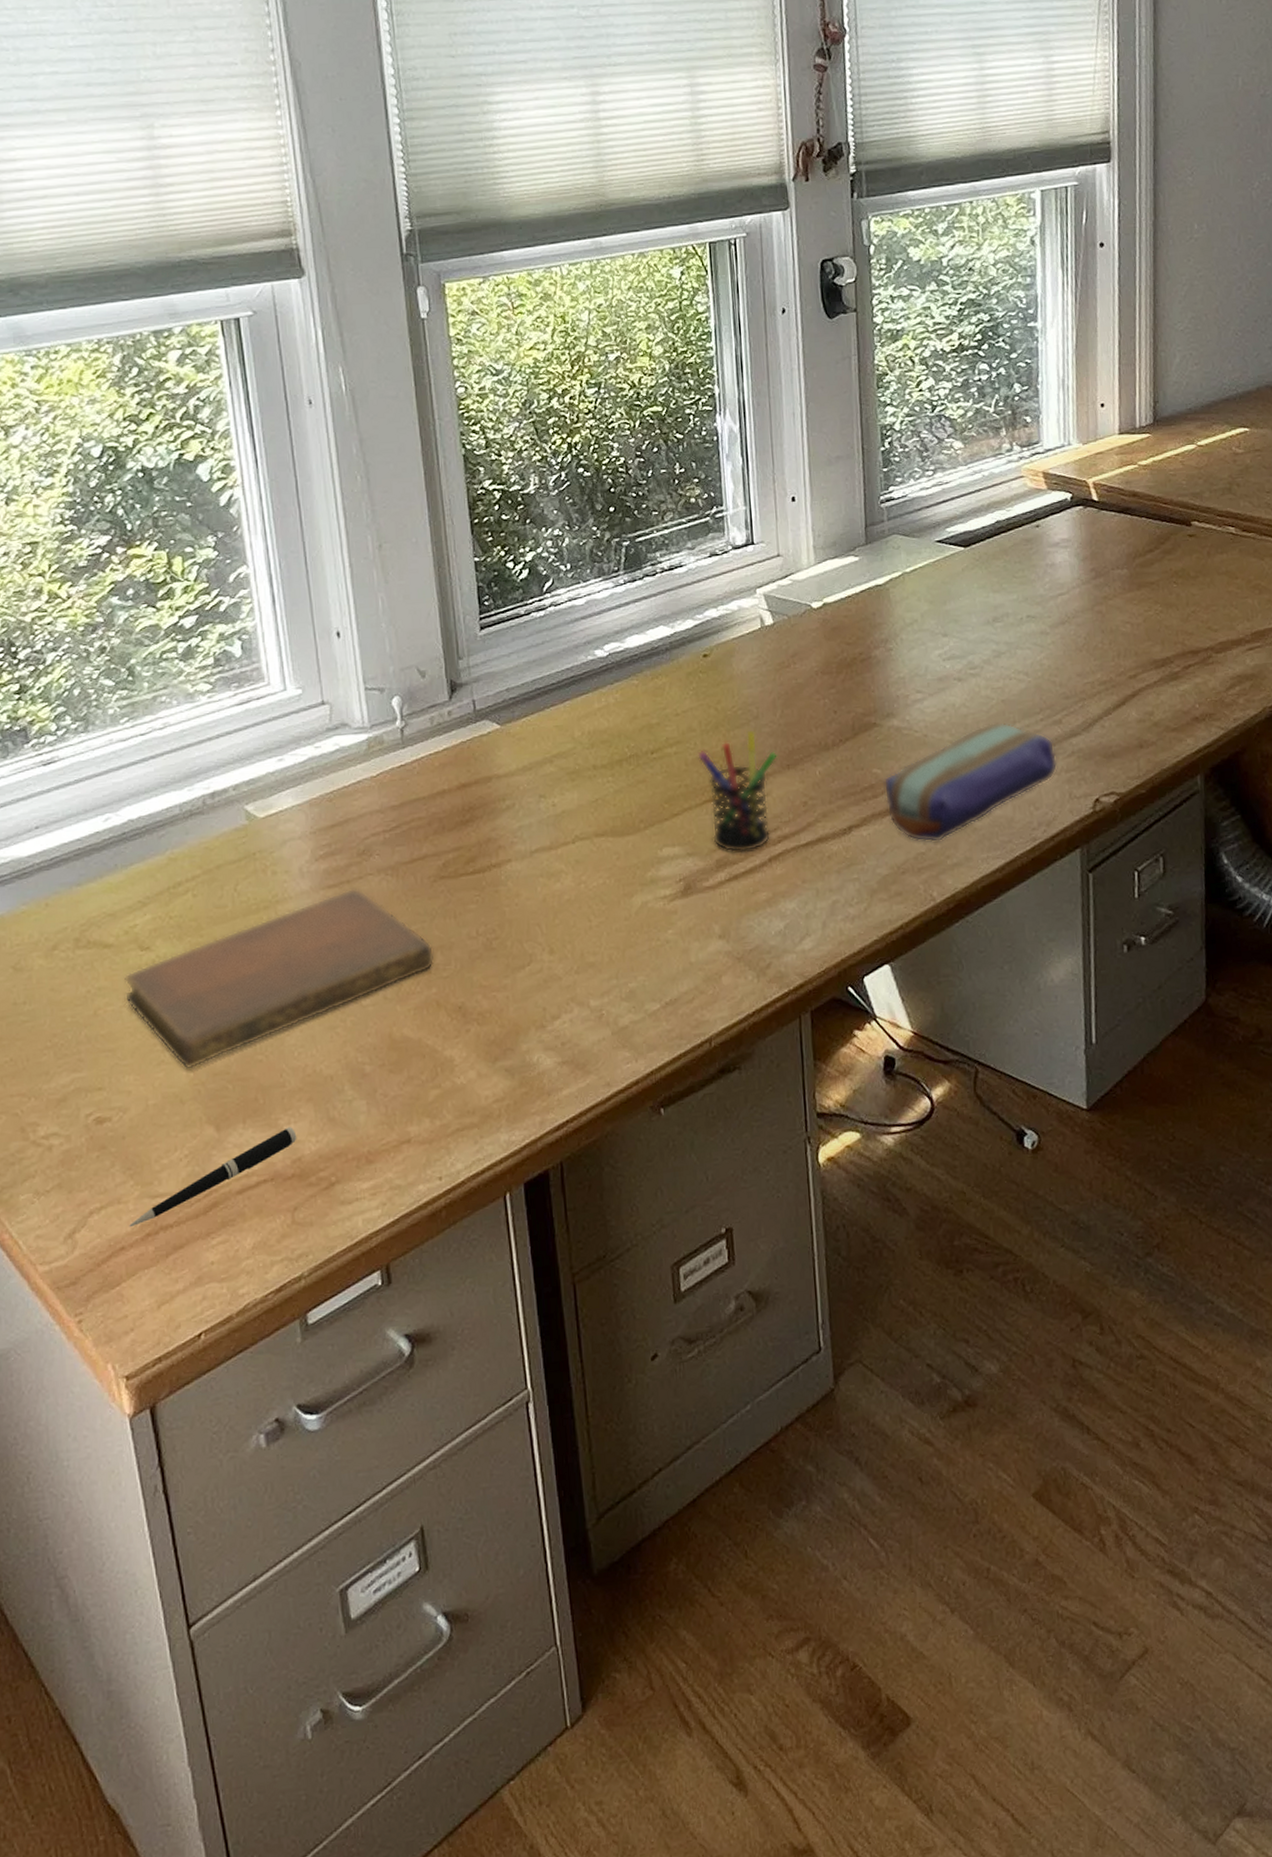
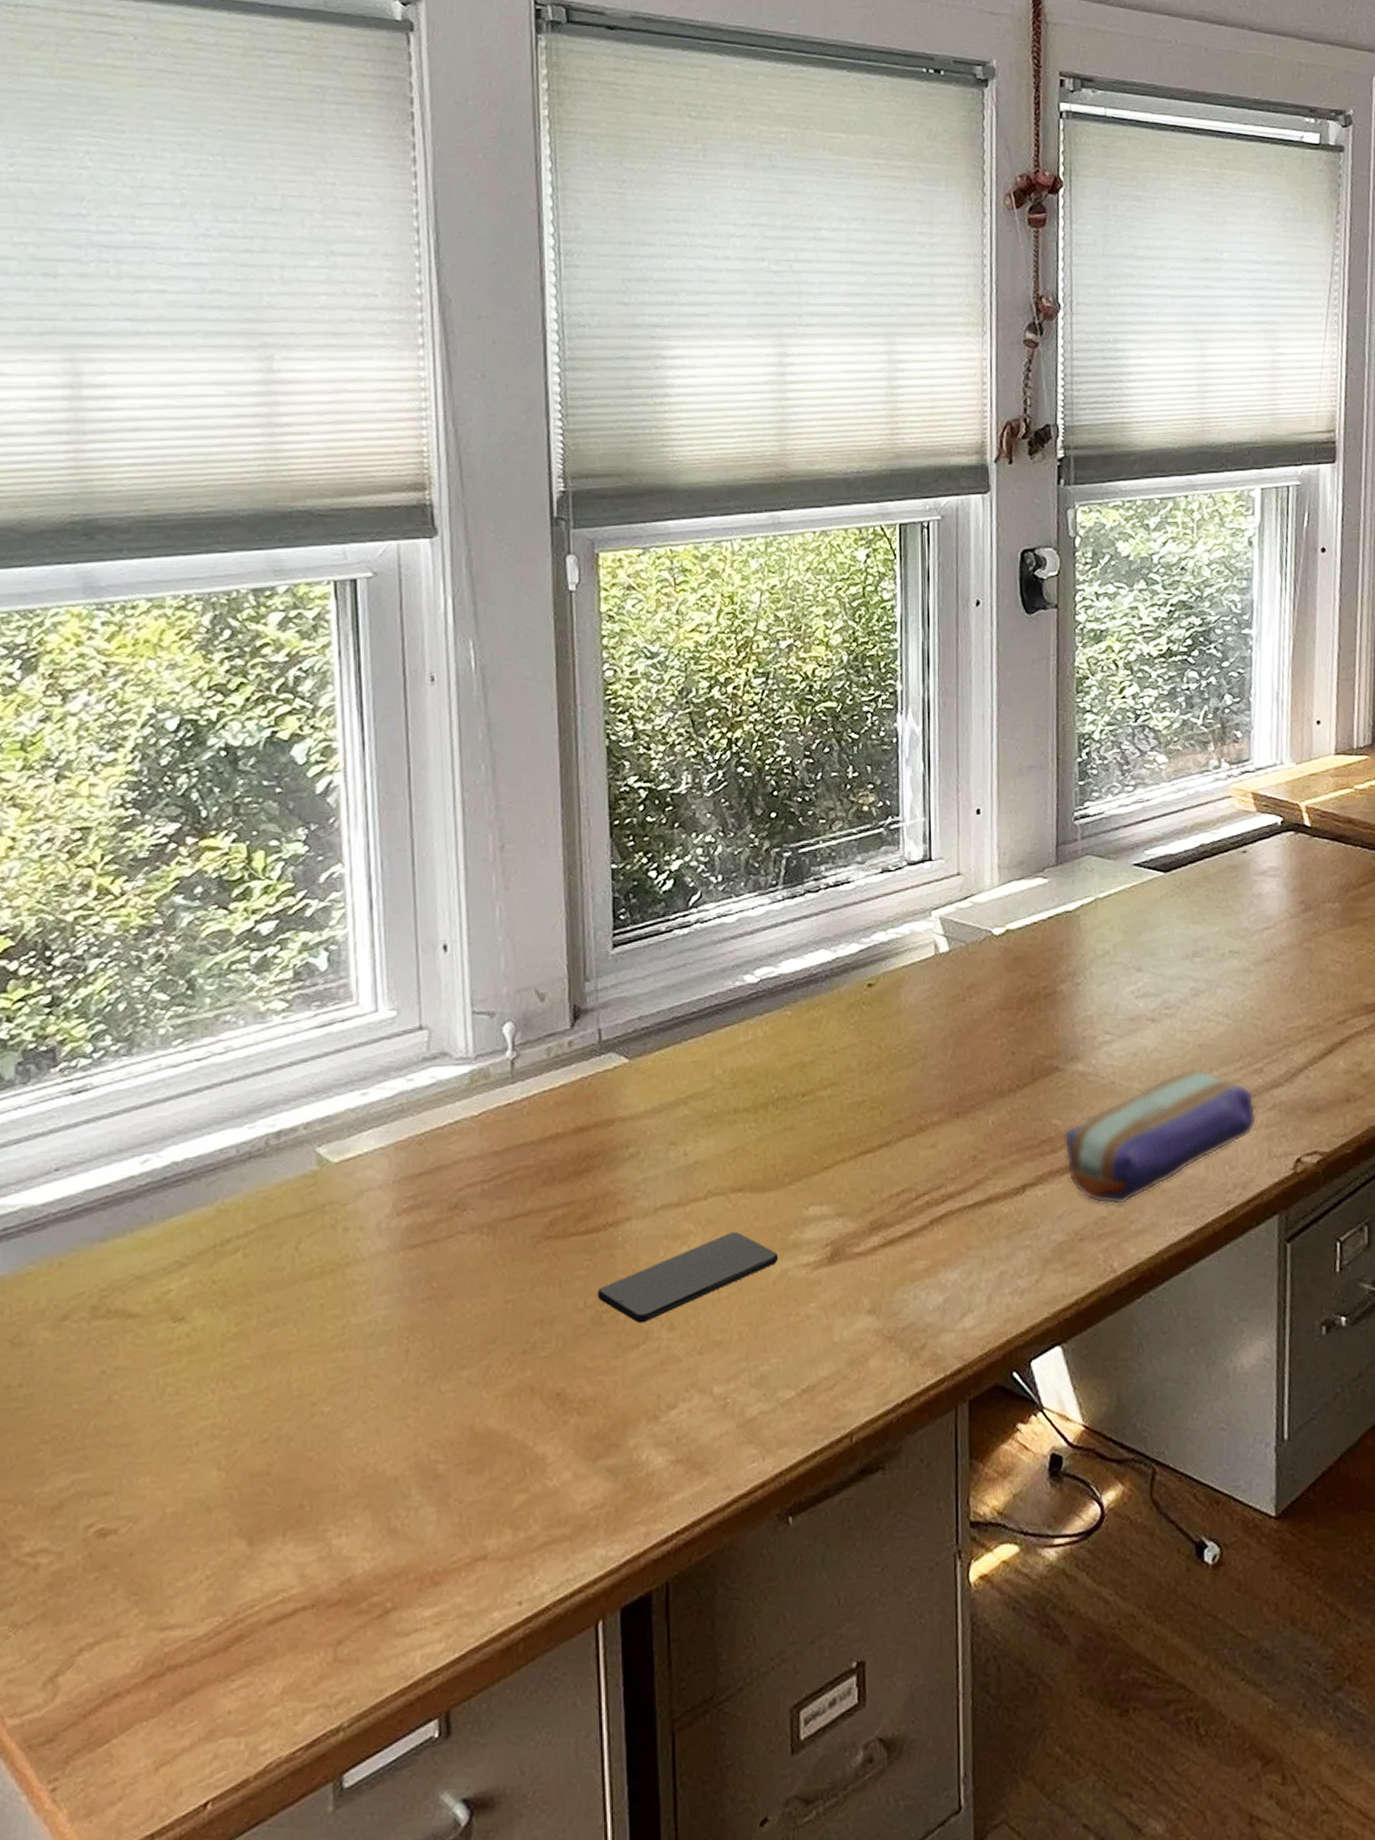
notebook: present [124,887,435,1070] -> none [147,1248,532,1469]
pen: present [129,1127,297,1228] -> none [128,1540,348,1669]
smartphone: none [487,870,639,949] -> present [597,1232,779,1324]
pen holder: present [697,729,779,853] -> none [855,1070,947,1214]

